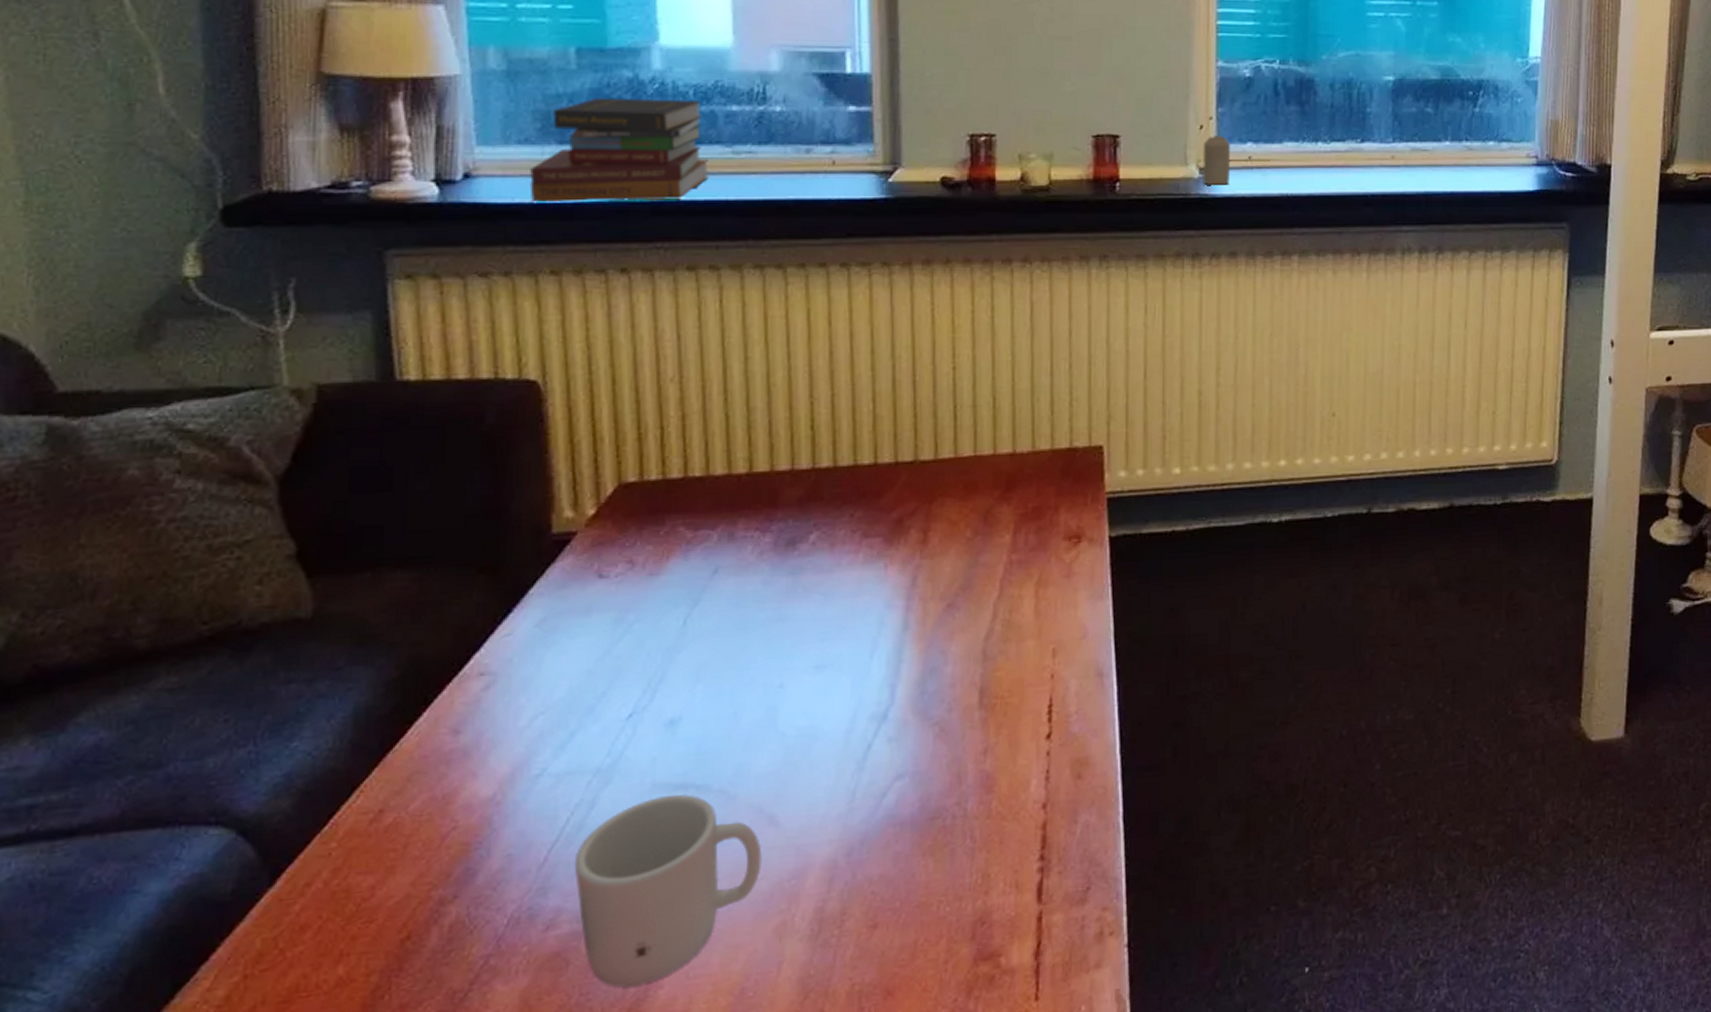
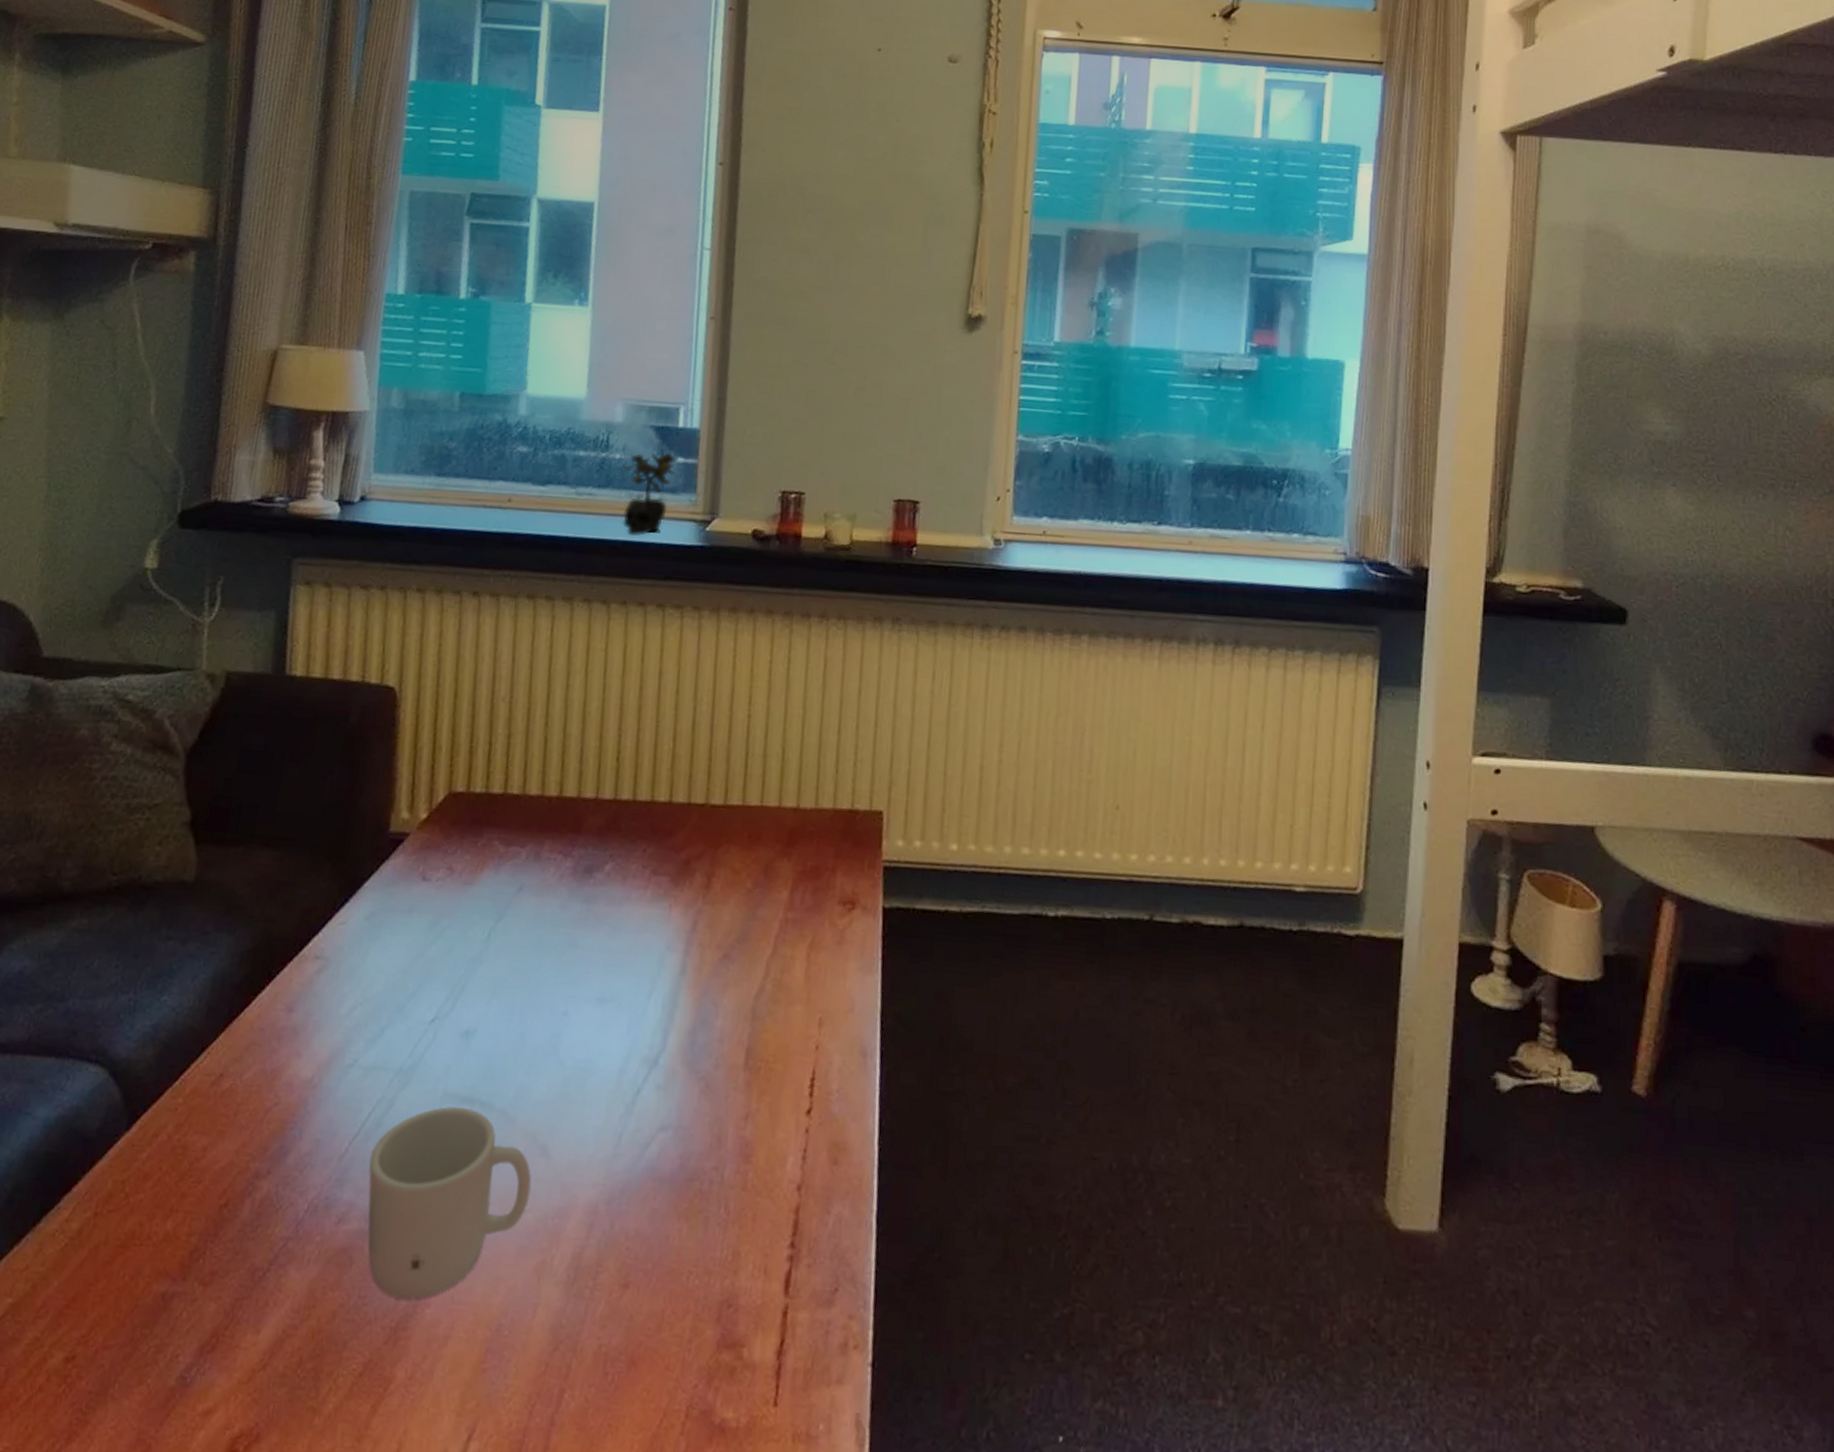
books: present [529,97,709,203] -> none [409,437,555,533]
succulent plant: none [785,97,848,193] -> present [622,448,677,536]
candle: present [1203,136,1231,186] -> none [996,508,1026,559]

